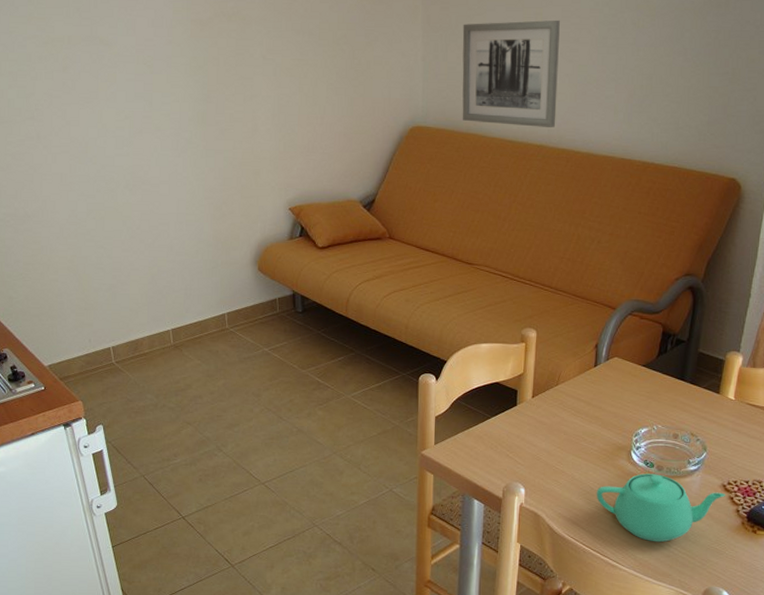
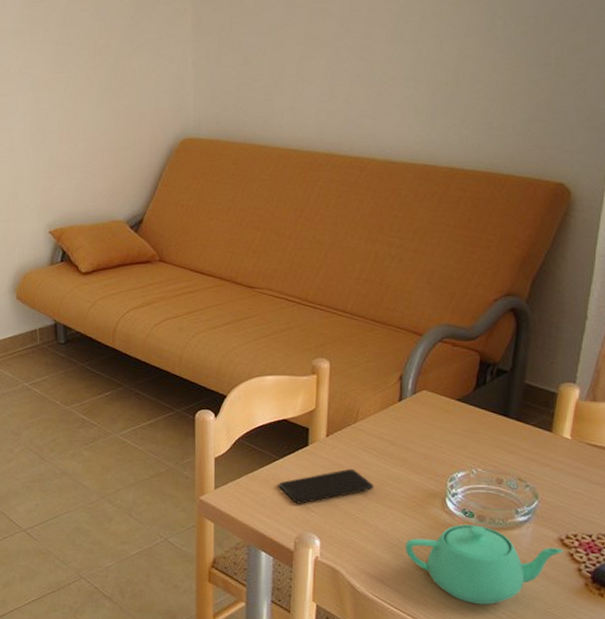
wall art: present [462,20,560,127] -> none [237,14,349,134]
smartphone: none [489,425,572,457] -> present [278,468,374,504]

